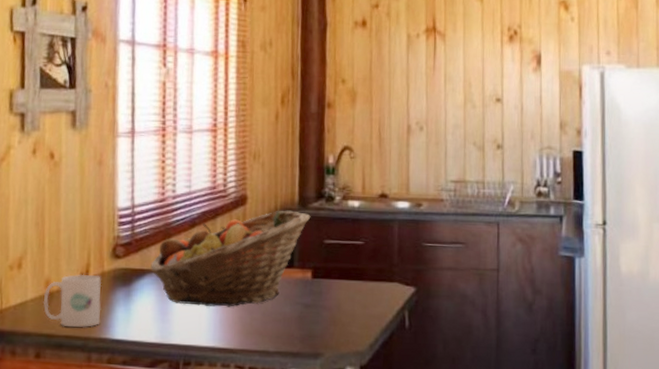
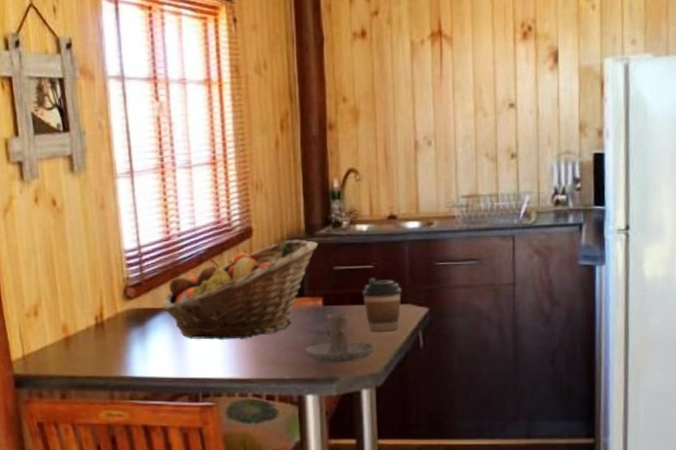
mug: present [43,274,102,327] -> none [62,317,119,368]
candle holder: none [291,287,361,338] -> present [305,313,375,363]
coffee cup: none [351,254,390,309] -> present [363,278,402,331]

